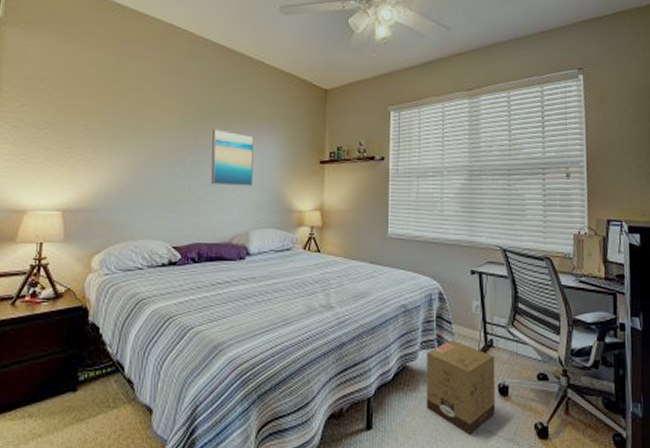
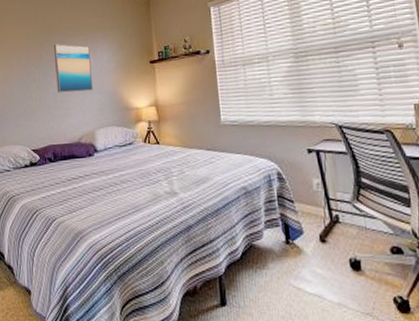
cardboard box: present [427,340,496,435] -> none [272,217,350,310]

